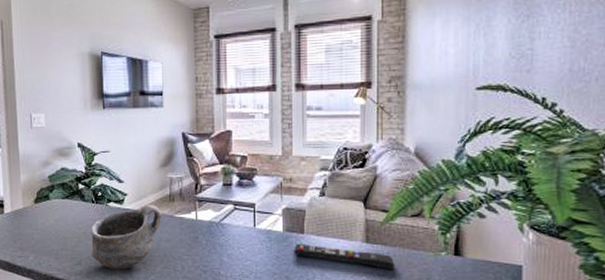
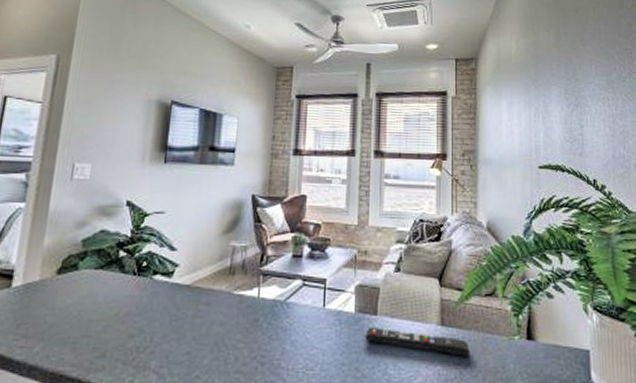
bowl: present [91,205,161,270] -> none [122,279,217,363]

